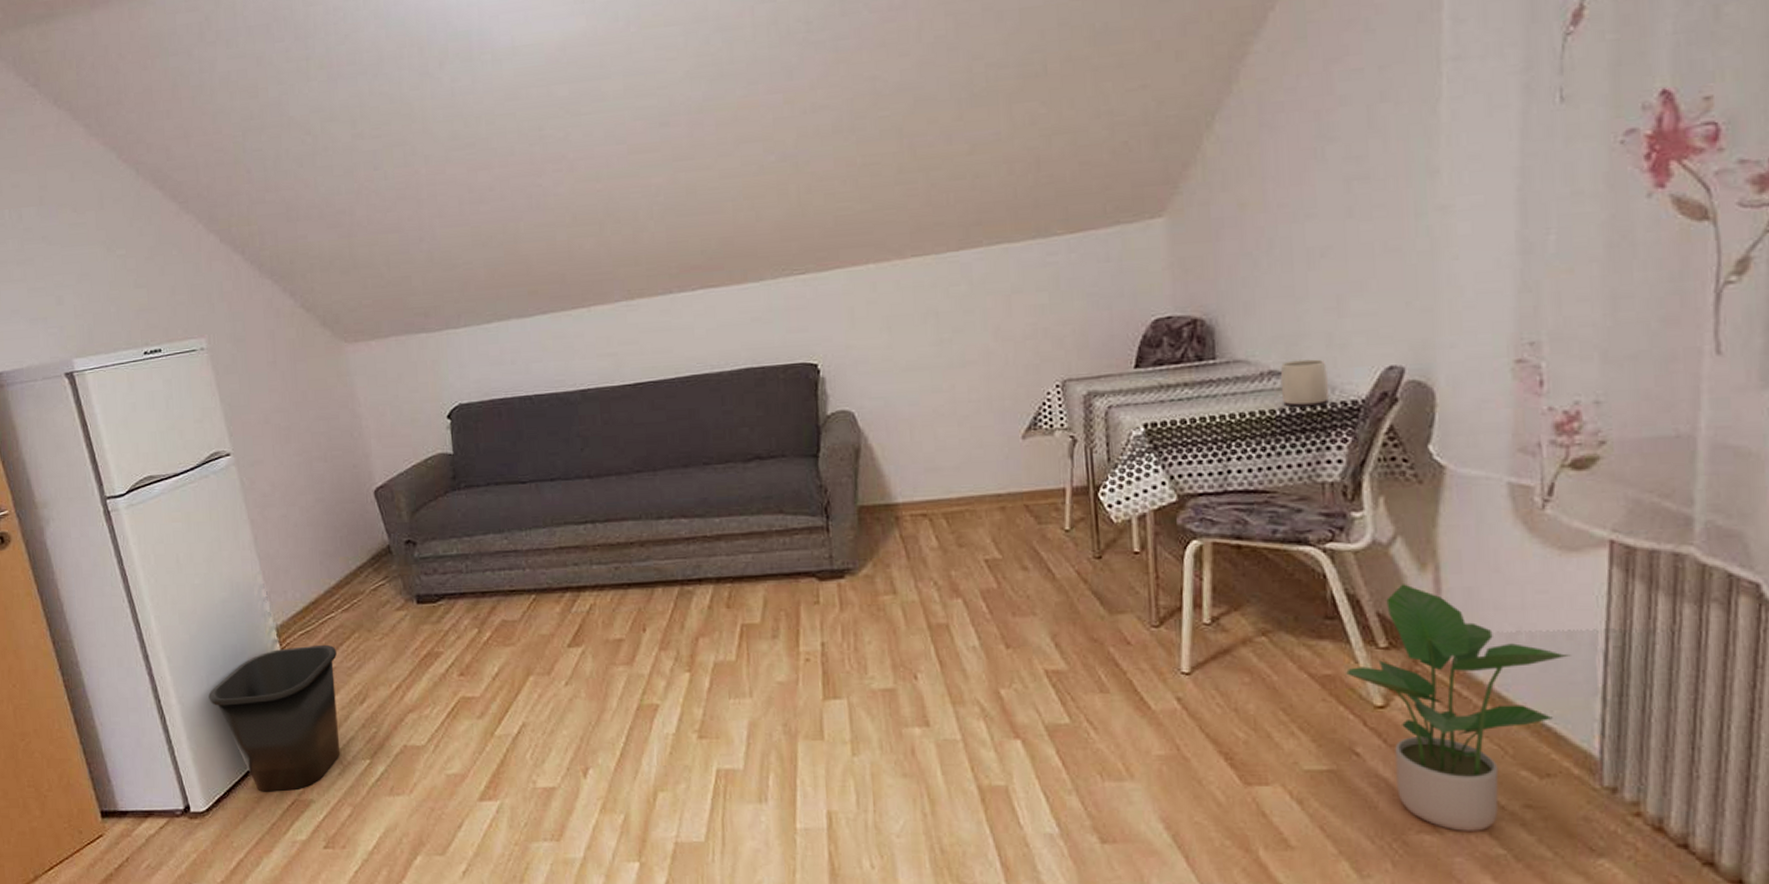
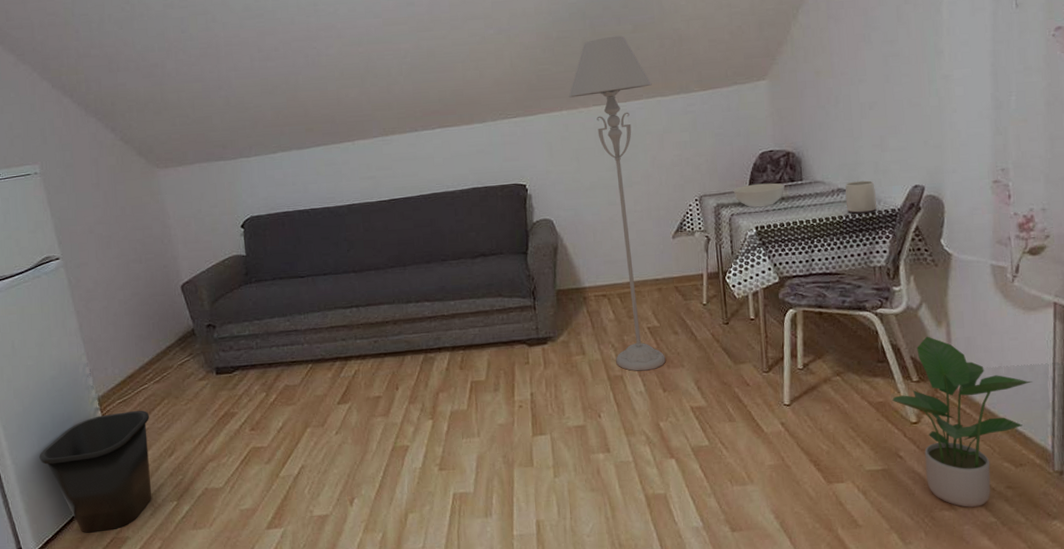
floor lamp: none [877,159,1010,619] -> present [568,35,666,371]
bowl: none [1111,362,1189,397] -> present [733,183,785,208]

